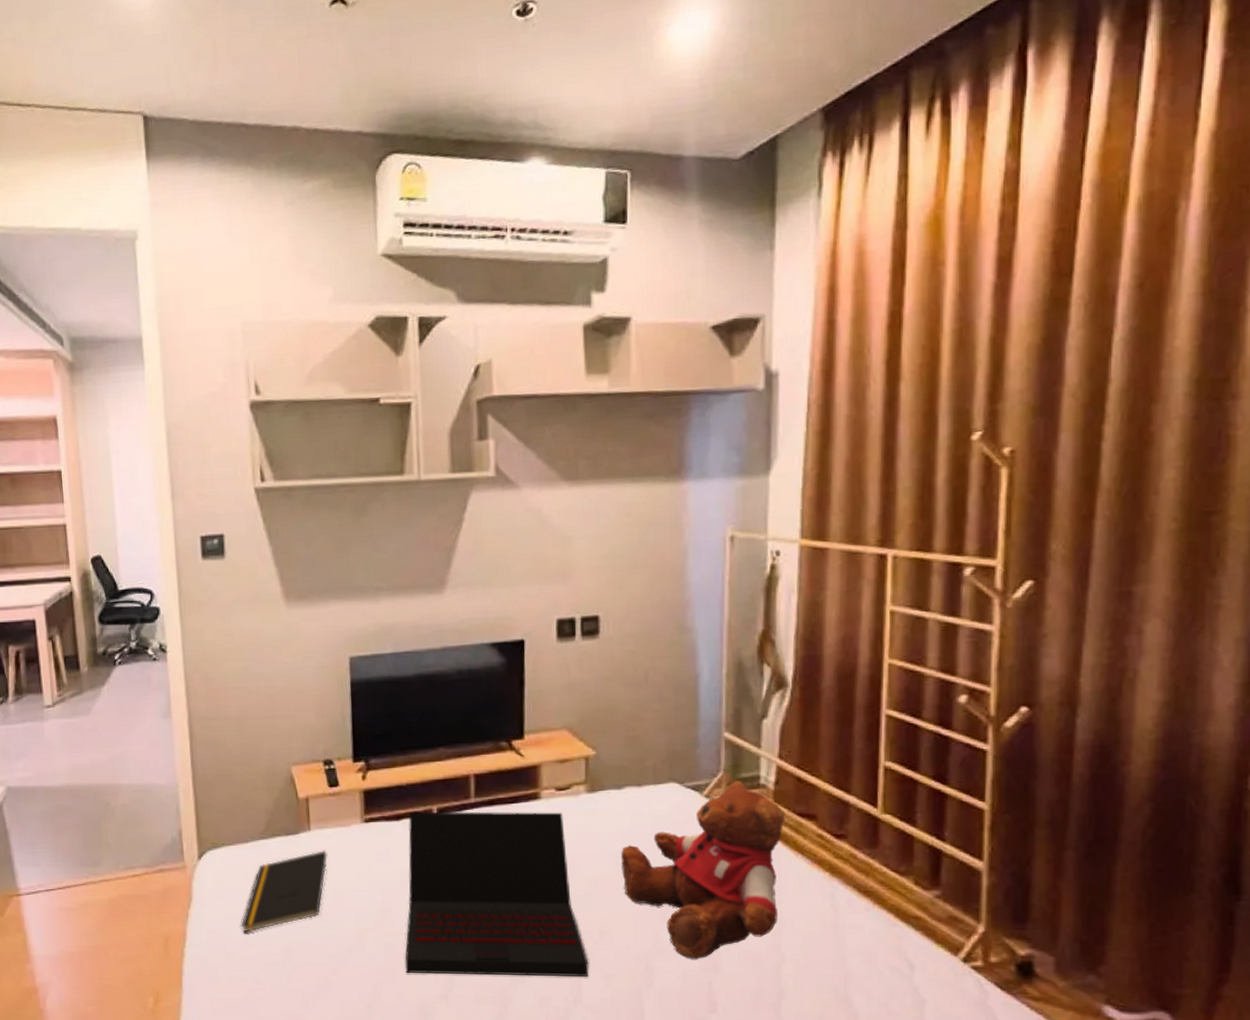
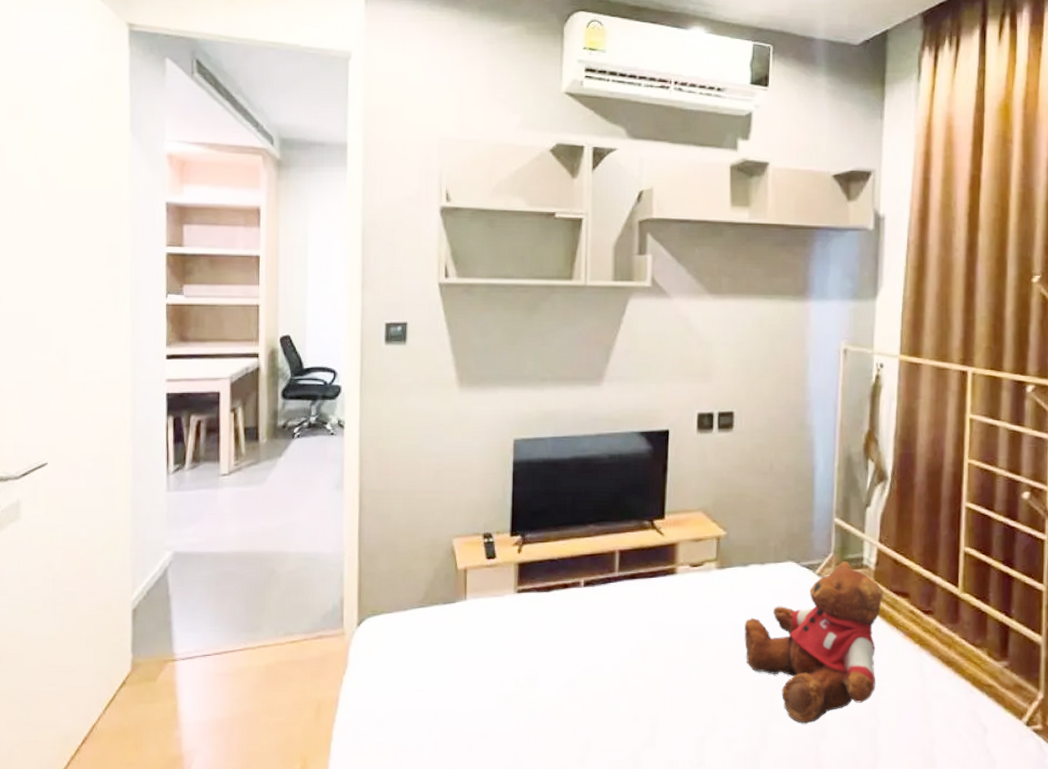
notepad: present [241,850,328,933] -> none [393,618,480,699]
laptop: present [405,811,589,977] -> none [546,584,712,741]

